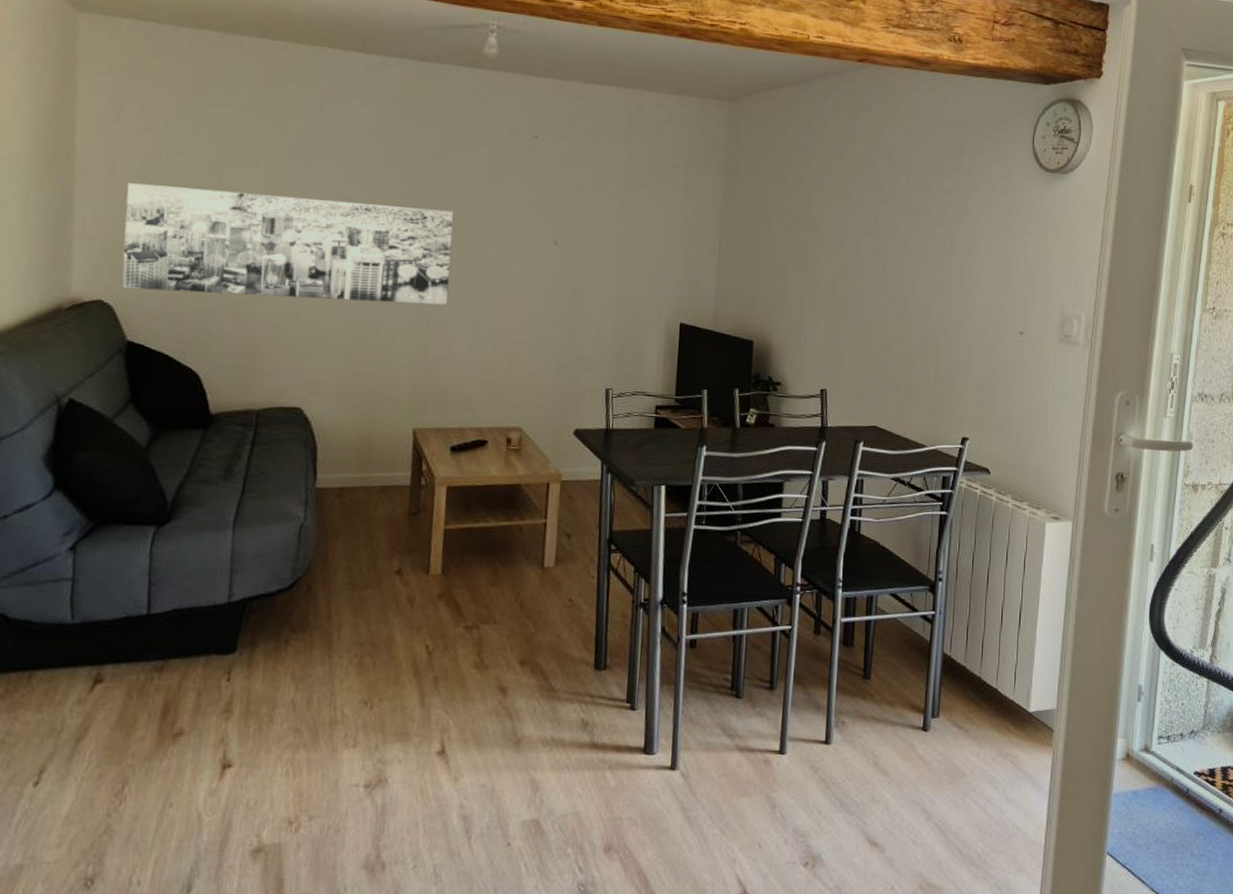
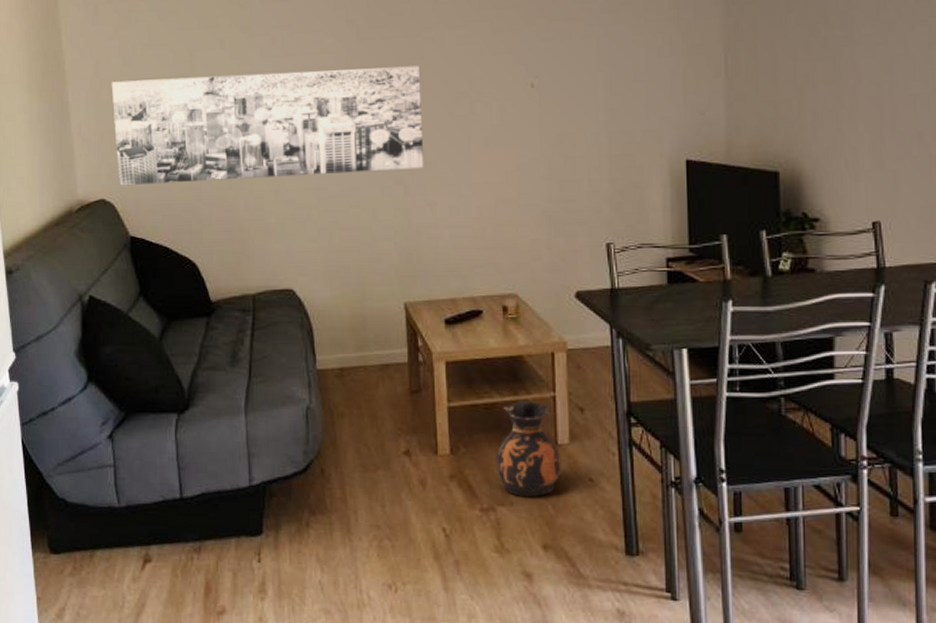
ceramic jug: none [484,526,546,616] -> present [496,401,562,497]

